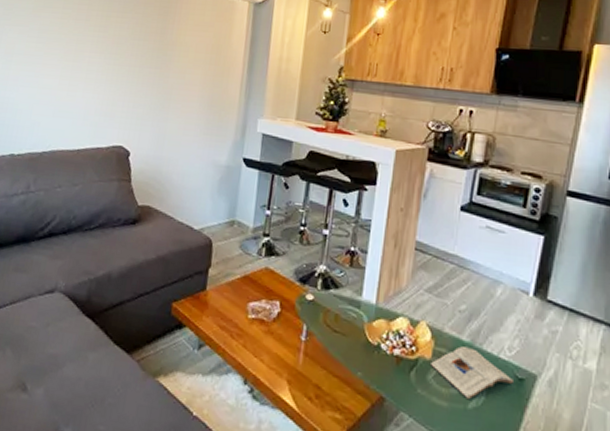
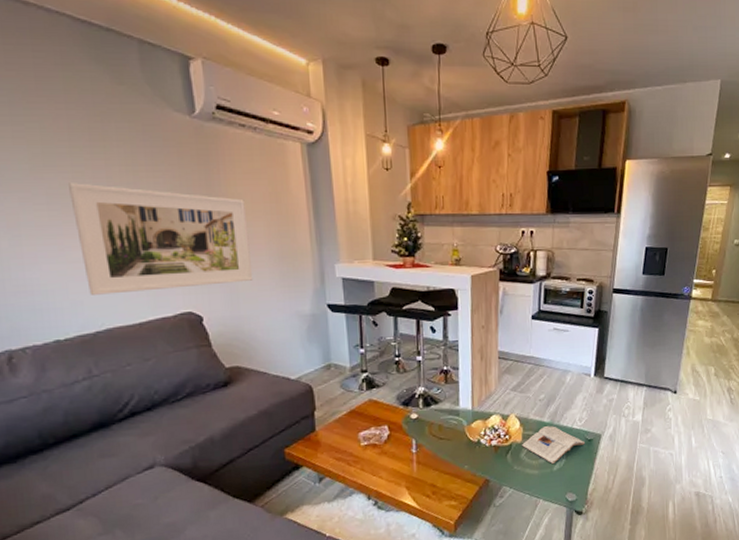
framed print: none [47,22,190,125] -> present [69,183,254,295]

